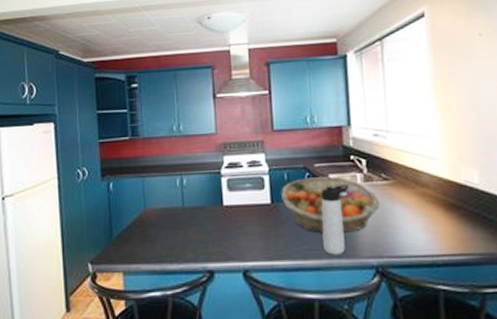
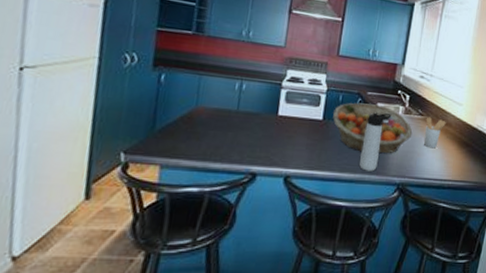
utensil holder: none [393,180,422,218] -> present [423,117,447,149]

